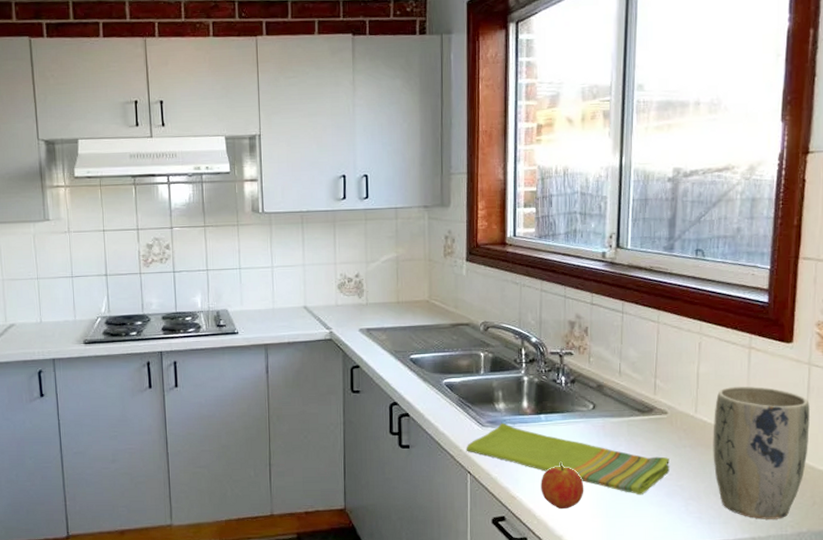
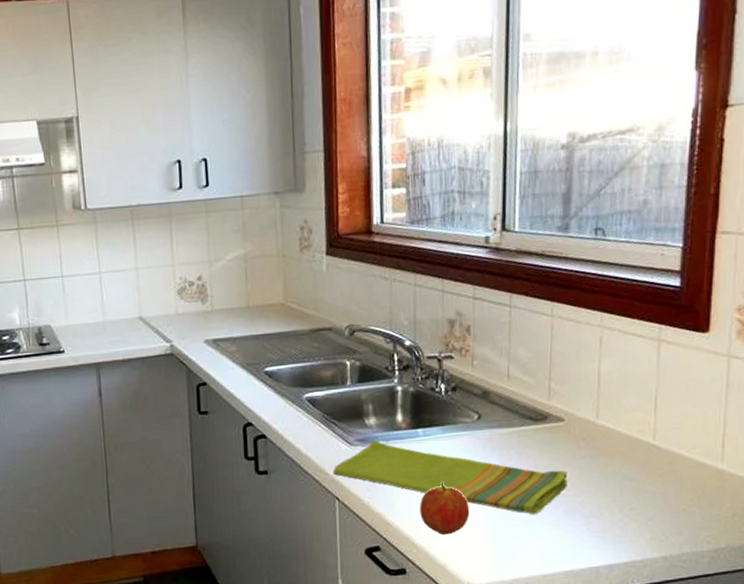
plant pot: present [713,386,810,519] -> none [617,385,729,536]

